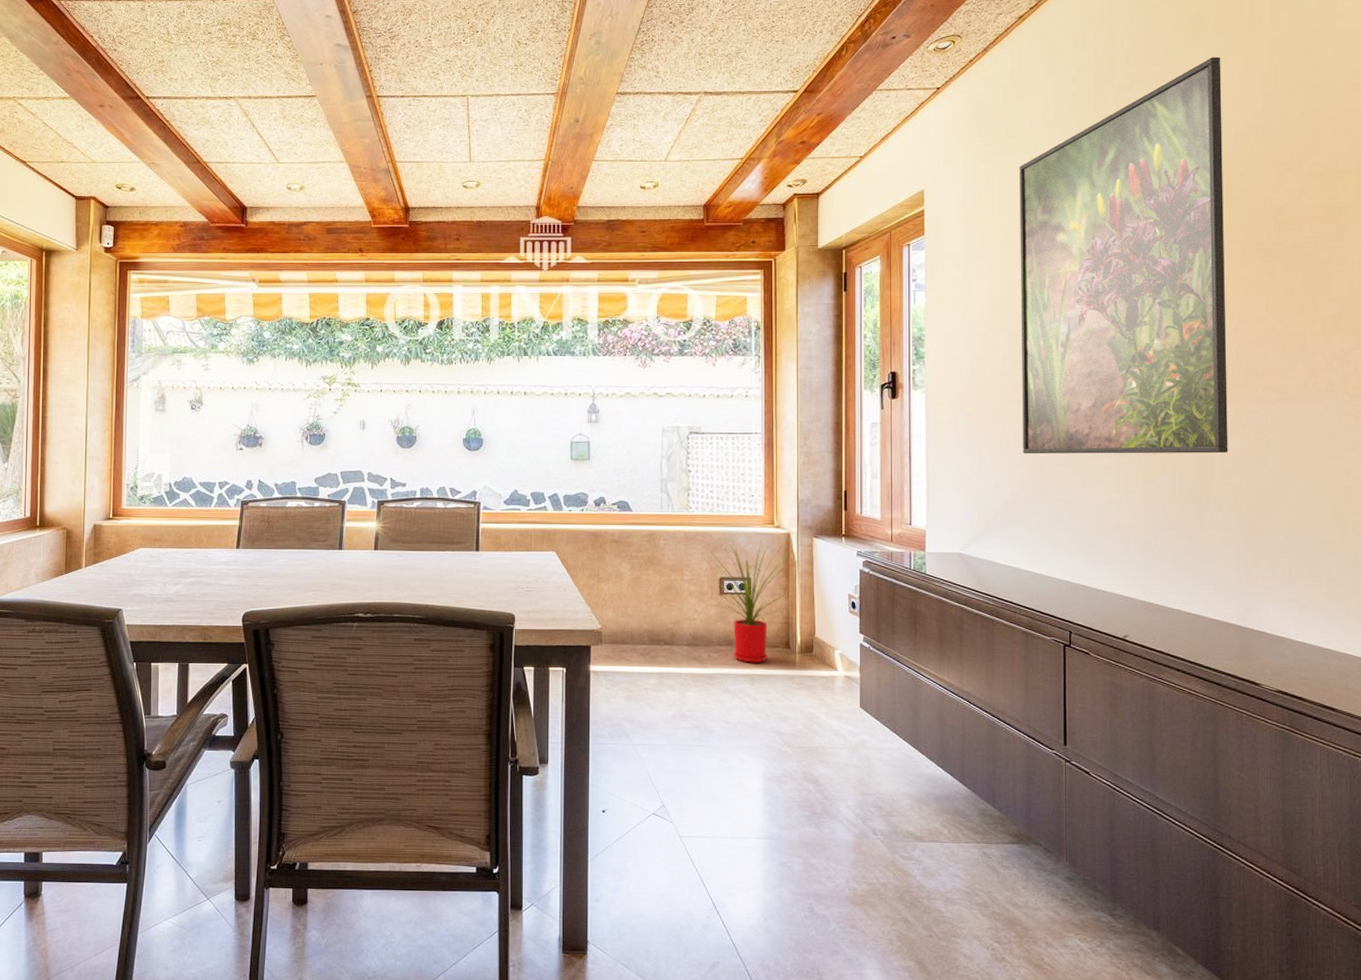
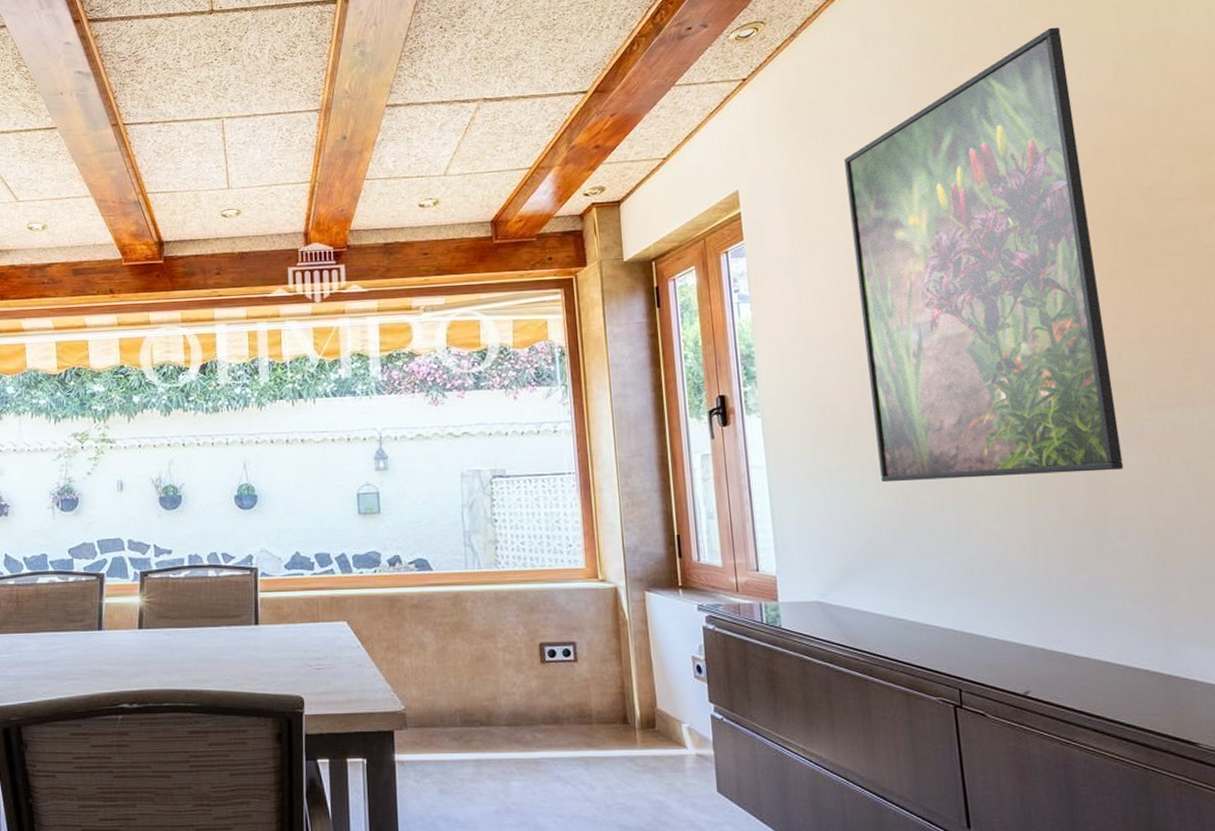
house plant: present [708,540,794,663] -> none [525,597,627,744]

